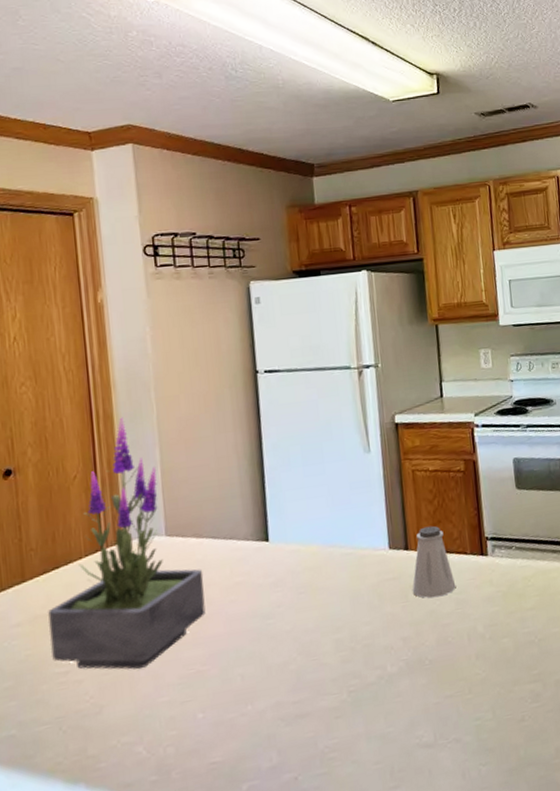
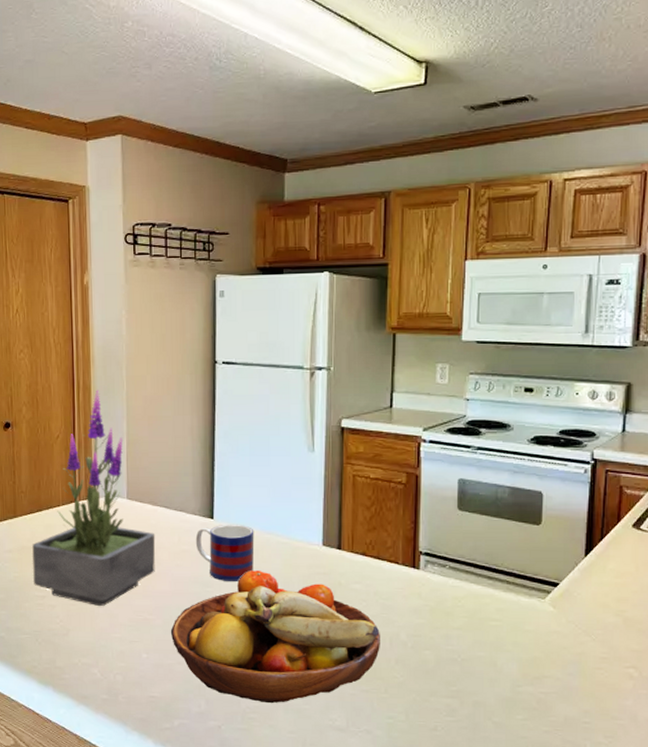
fruit bowl: none [229,589,459,739] -> present [170,570,380,704]
mug: none [250,542,319,609] -> present [195,524,255,581]
saltshaker: present [412,525,456,599] -> none [340,531,384,599]

